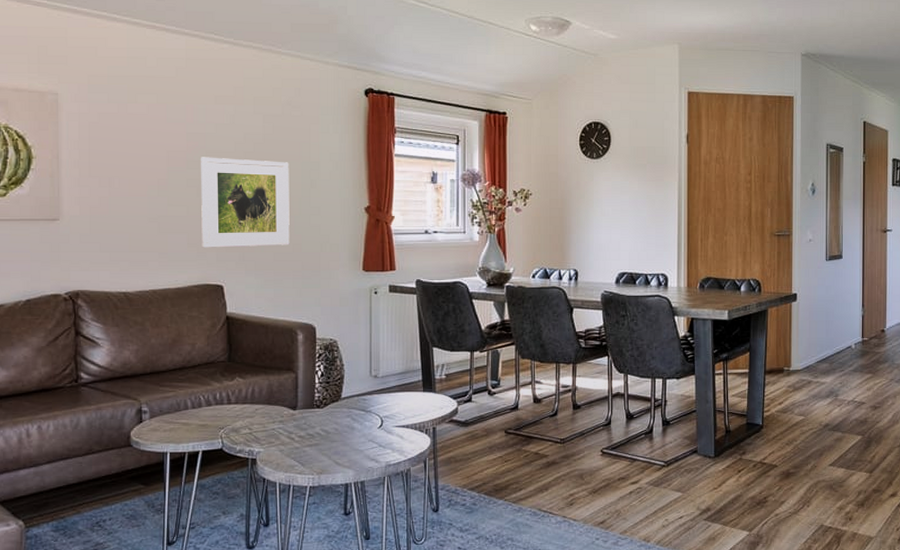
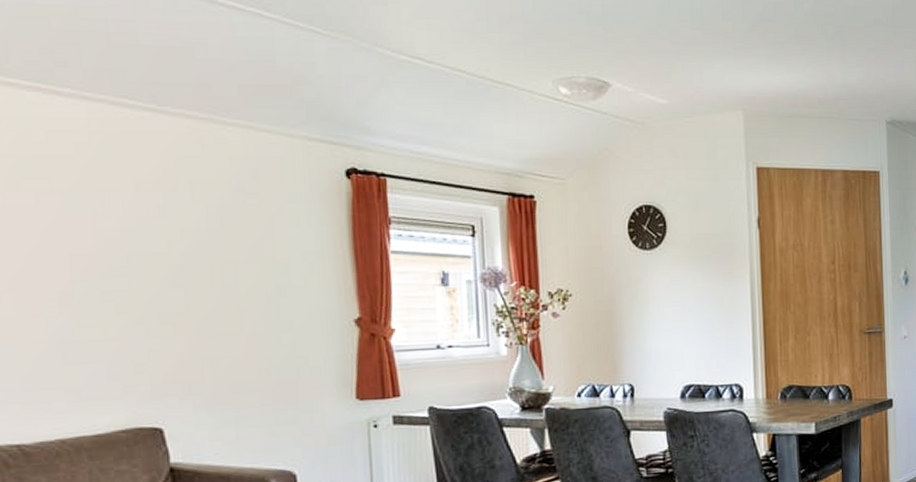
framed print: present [201,157,290,248] -> none [119,261,254,381]

